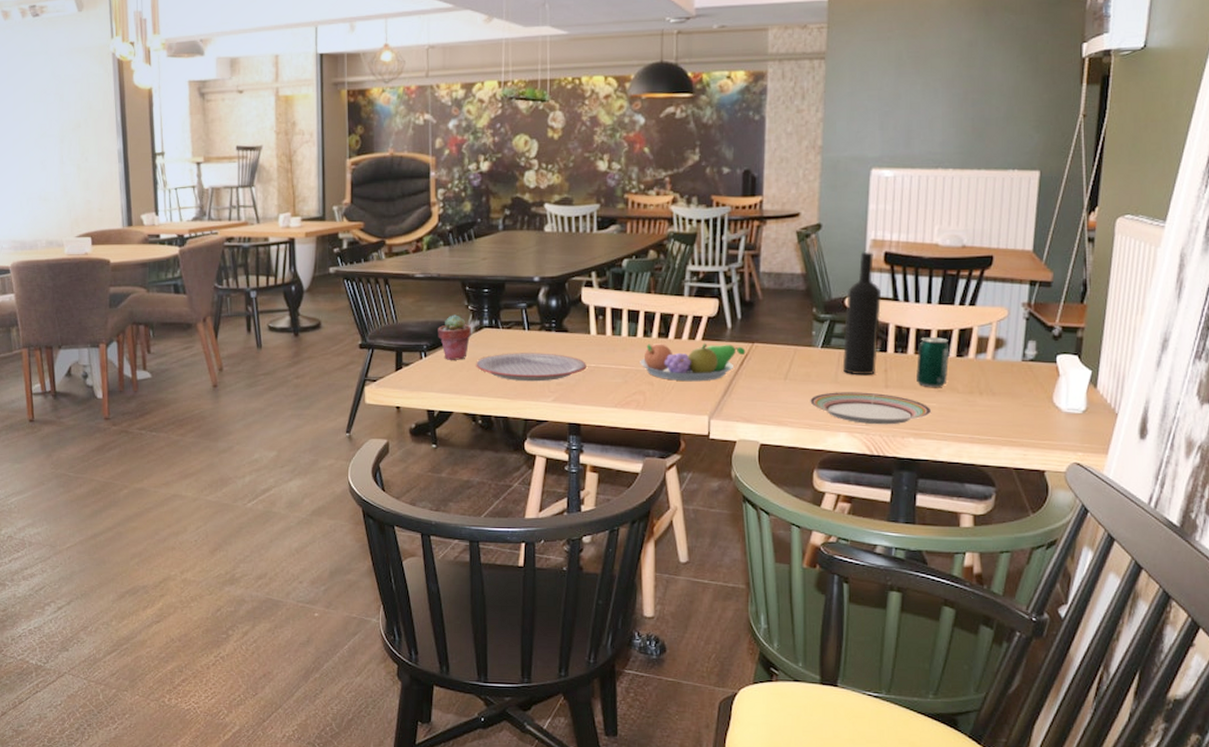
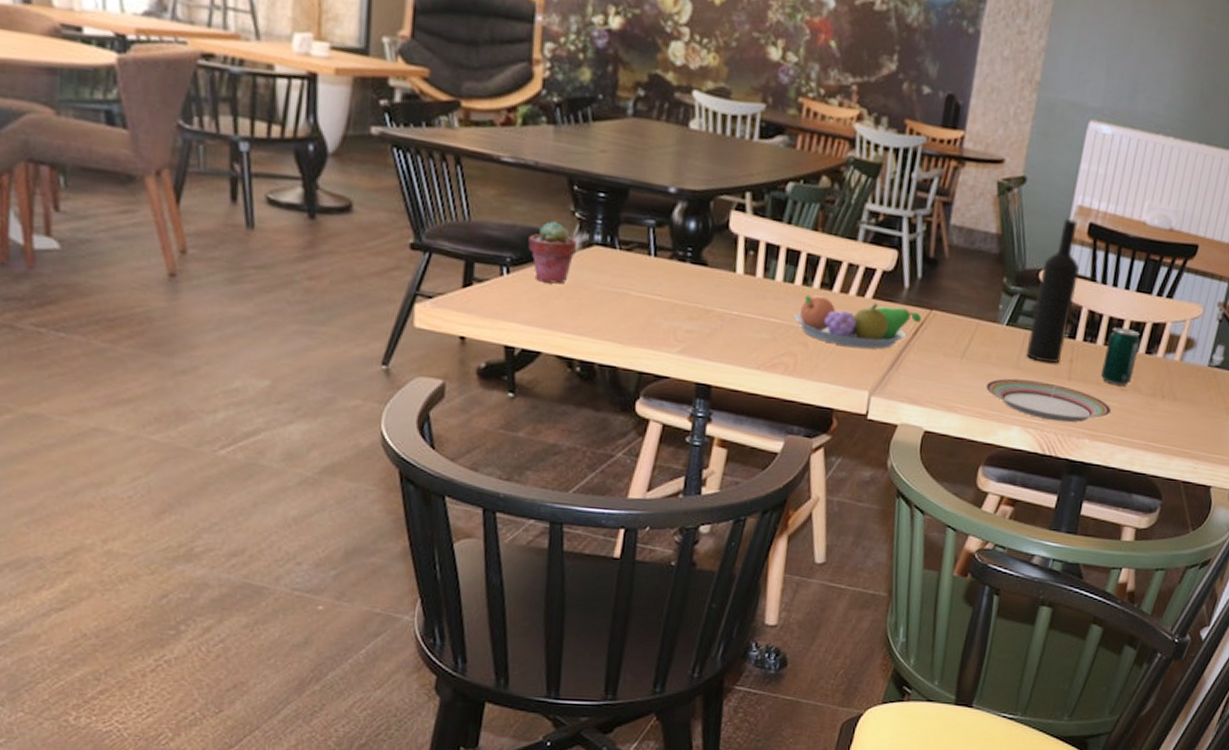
plate: present [476,353,586,382] -> none [579,282,727,326]

